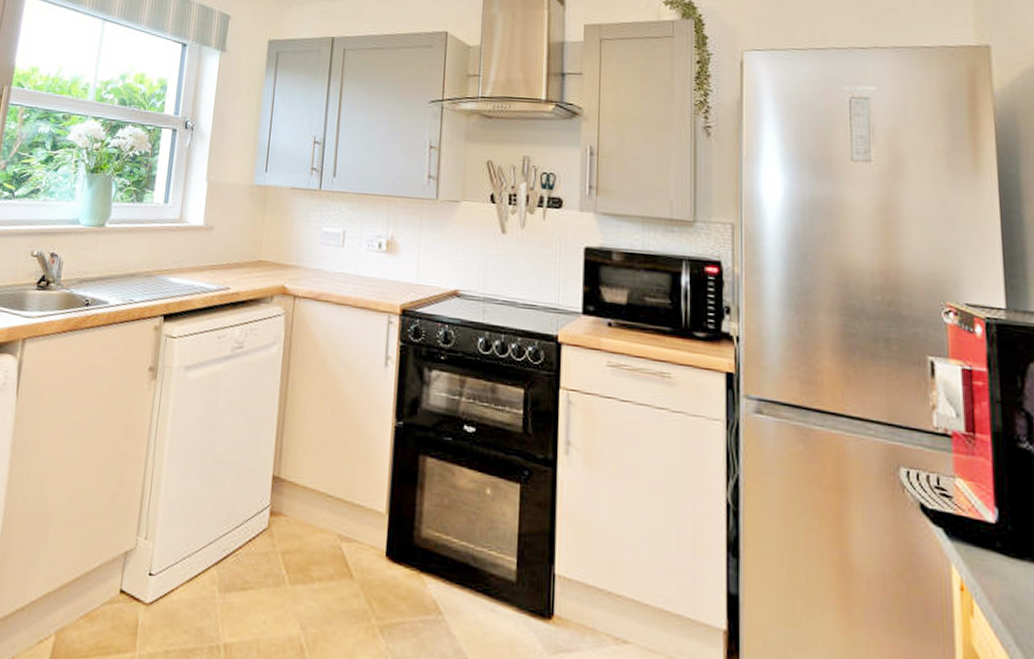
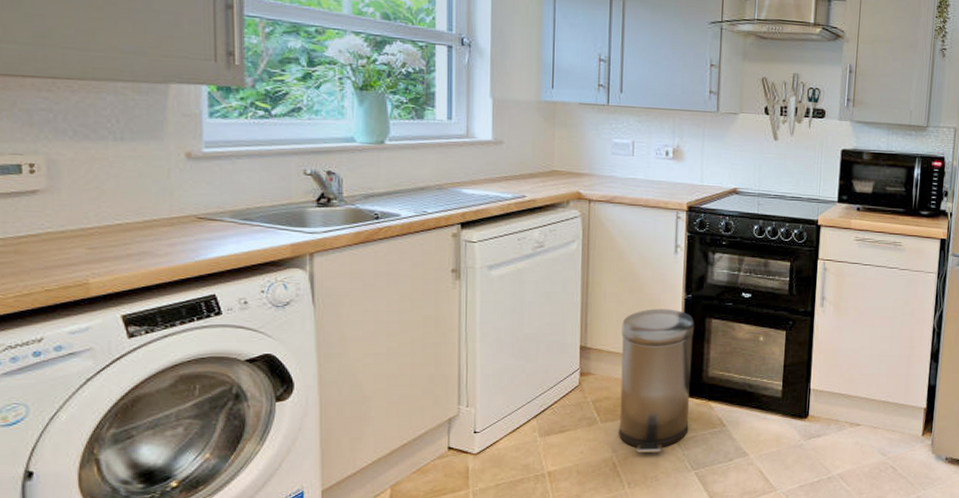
pedal bin: none [309,435,405,639] -> present [619,308,694,453]

